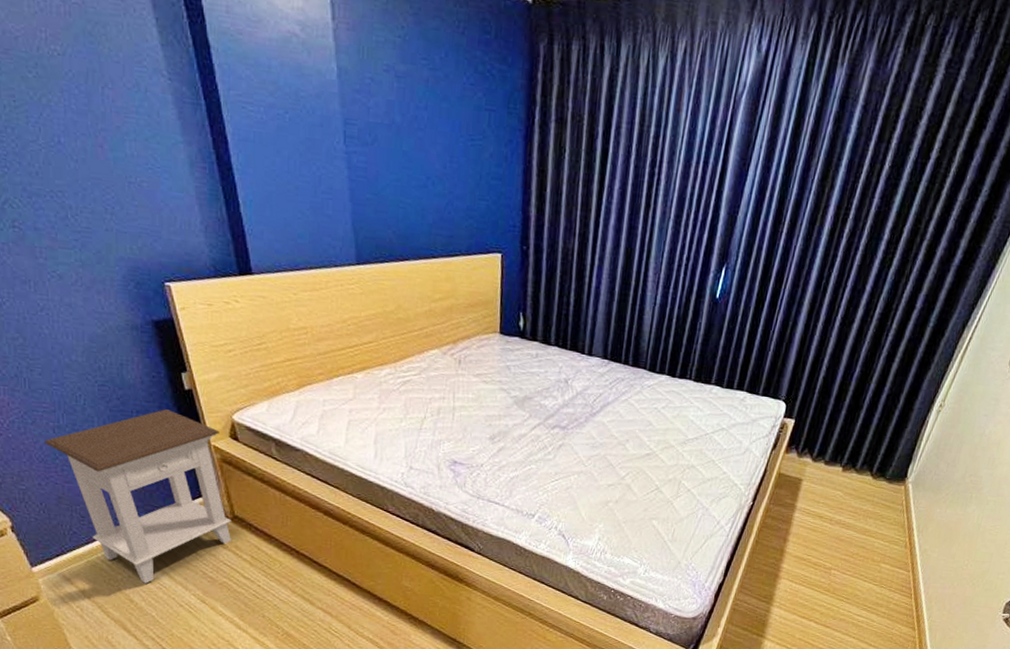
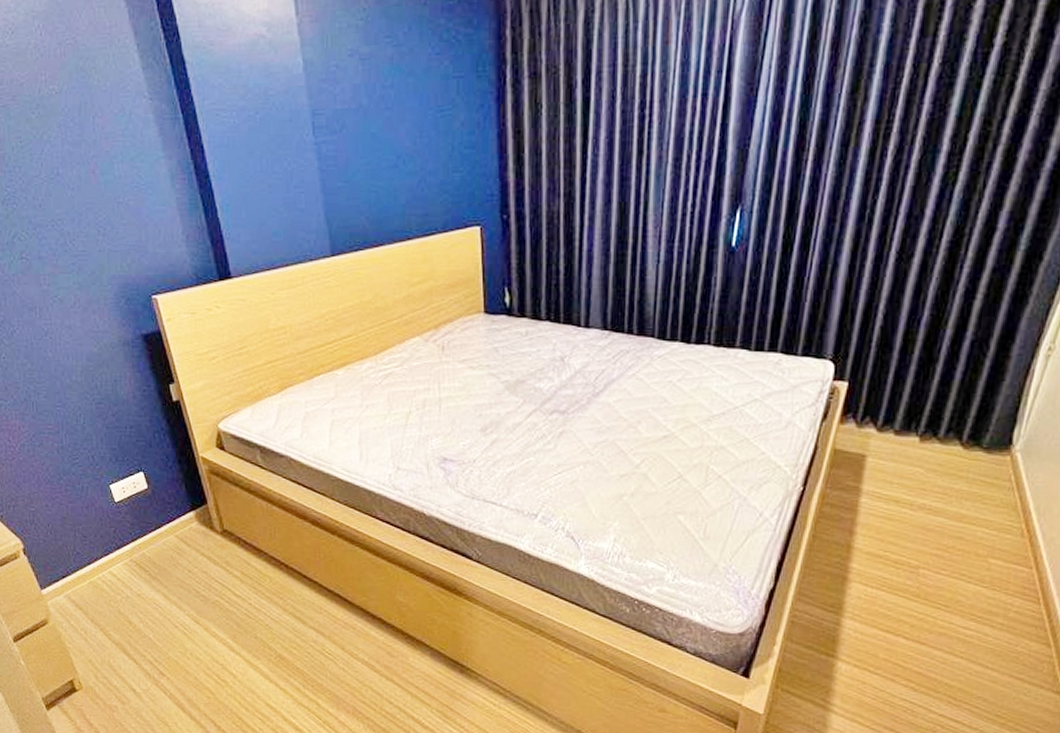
nightstand: present [45,409,231,584] -> none [50,423,221,604]

